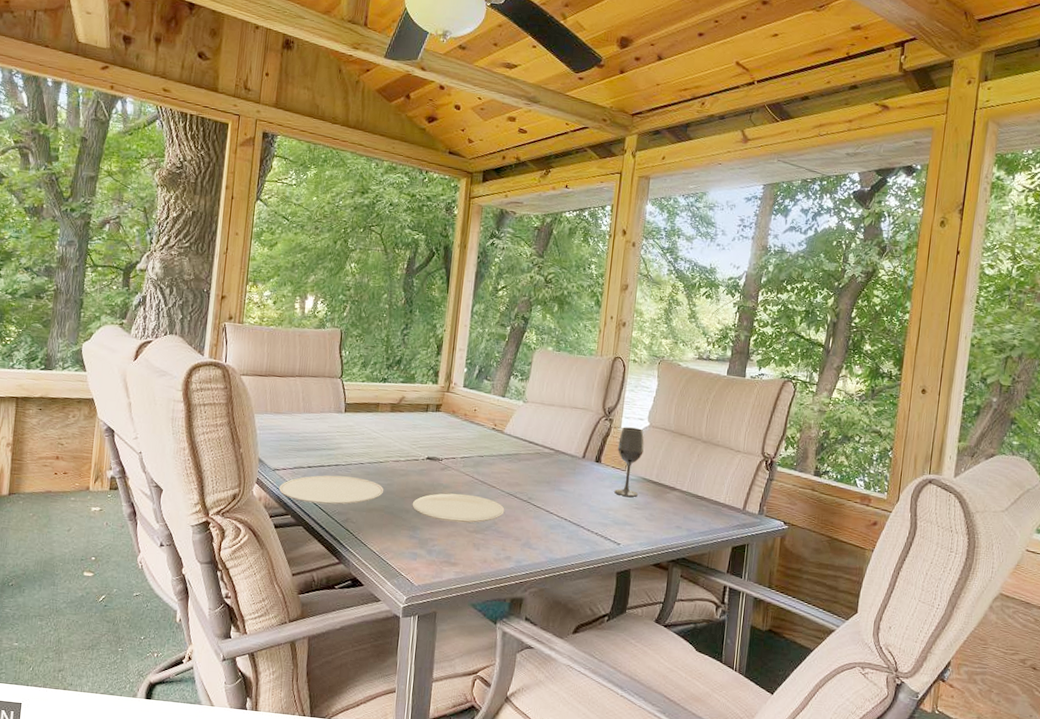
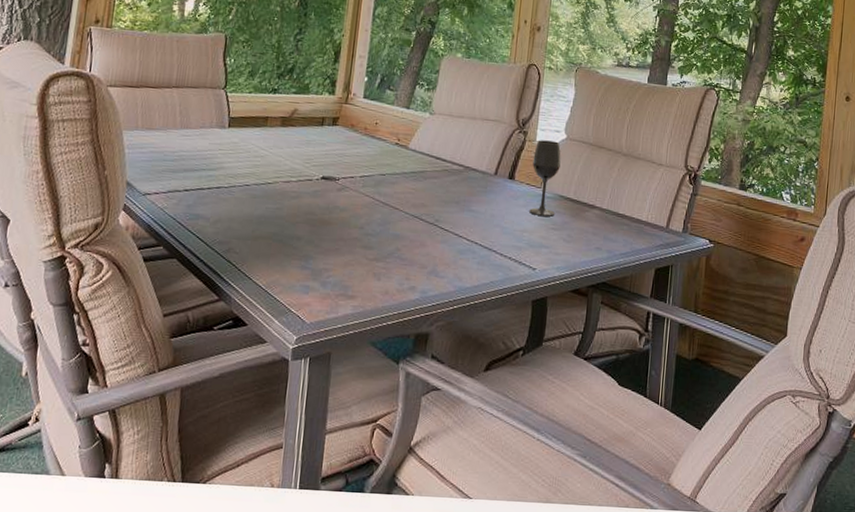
plate: present [279,475,384,505] -> none [150,199,273,233]
plate: present [412,493,505,523] -> none [304,216,409,250]

